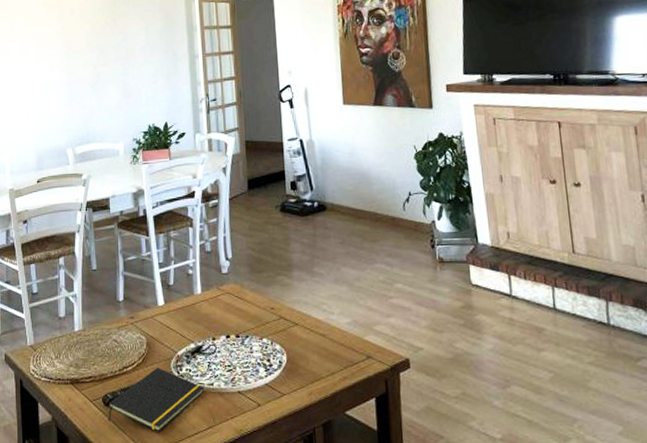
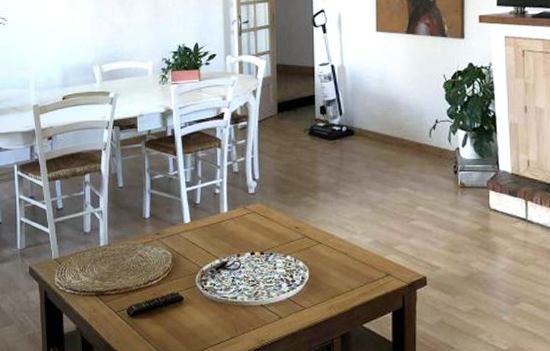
notepad: present [108,368,204,432] -> none [133,282,227,342]

